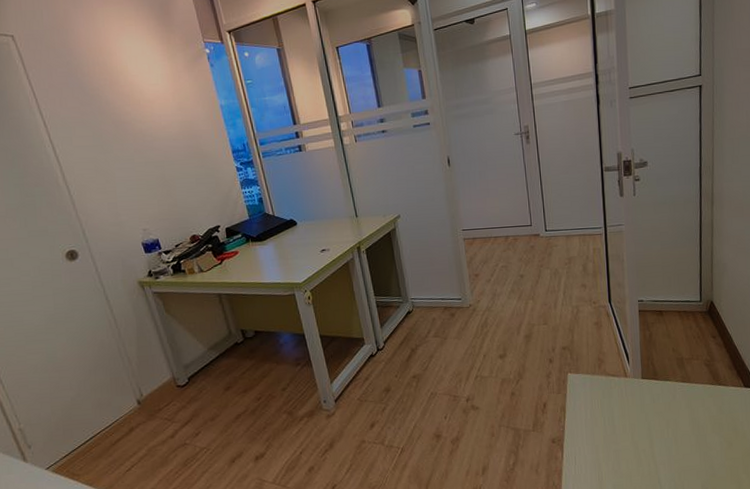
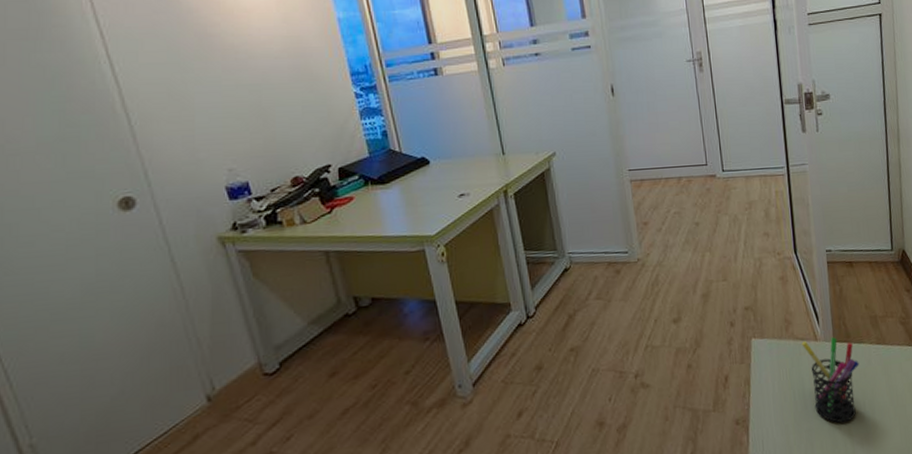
pen holder: none [612,375,665,447] -> present [801,337,859,423]

